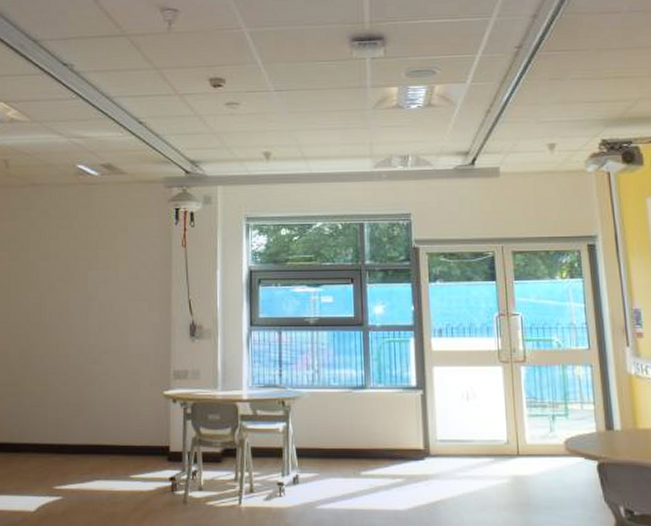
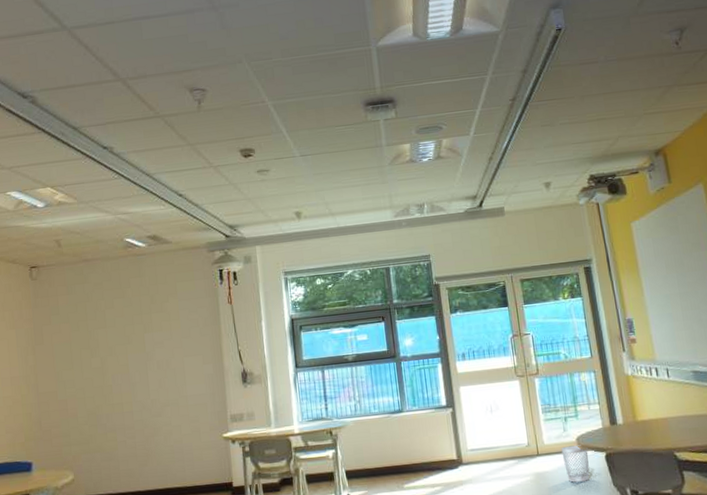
wastebasket: none [546,449,578,492] -> present [561,445,590,483]

